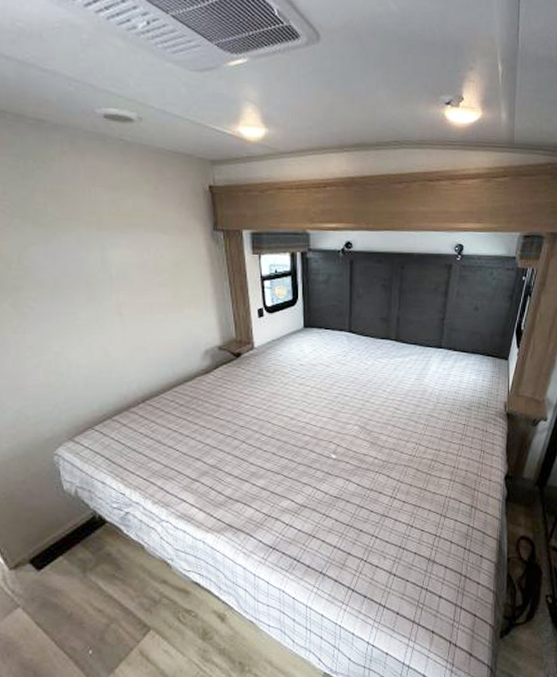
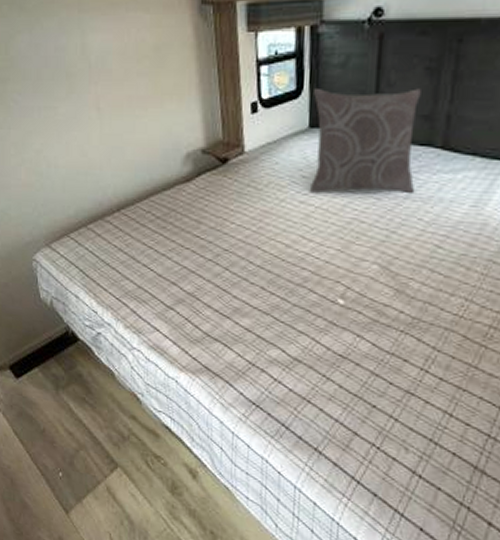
pillow: none [306,298,380,376] -> present [309,87,421,195]

